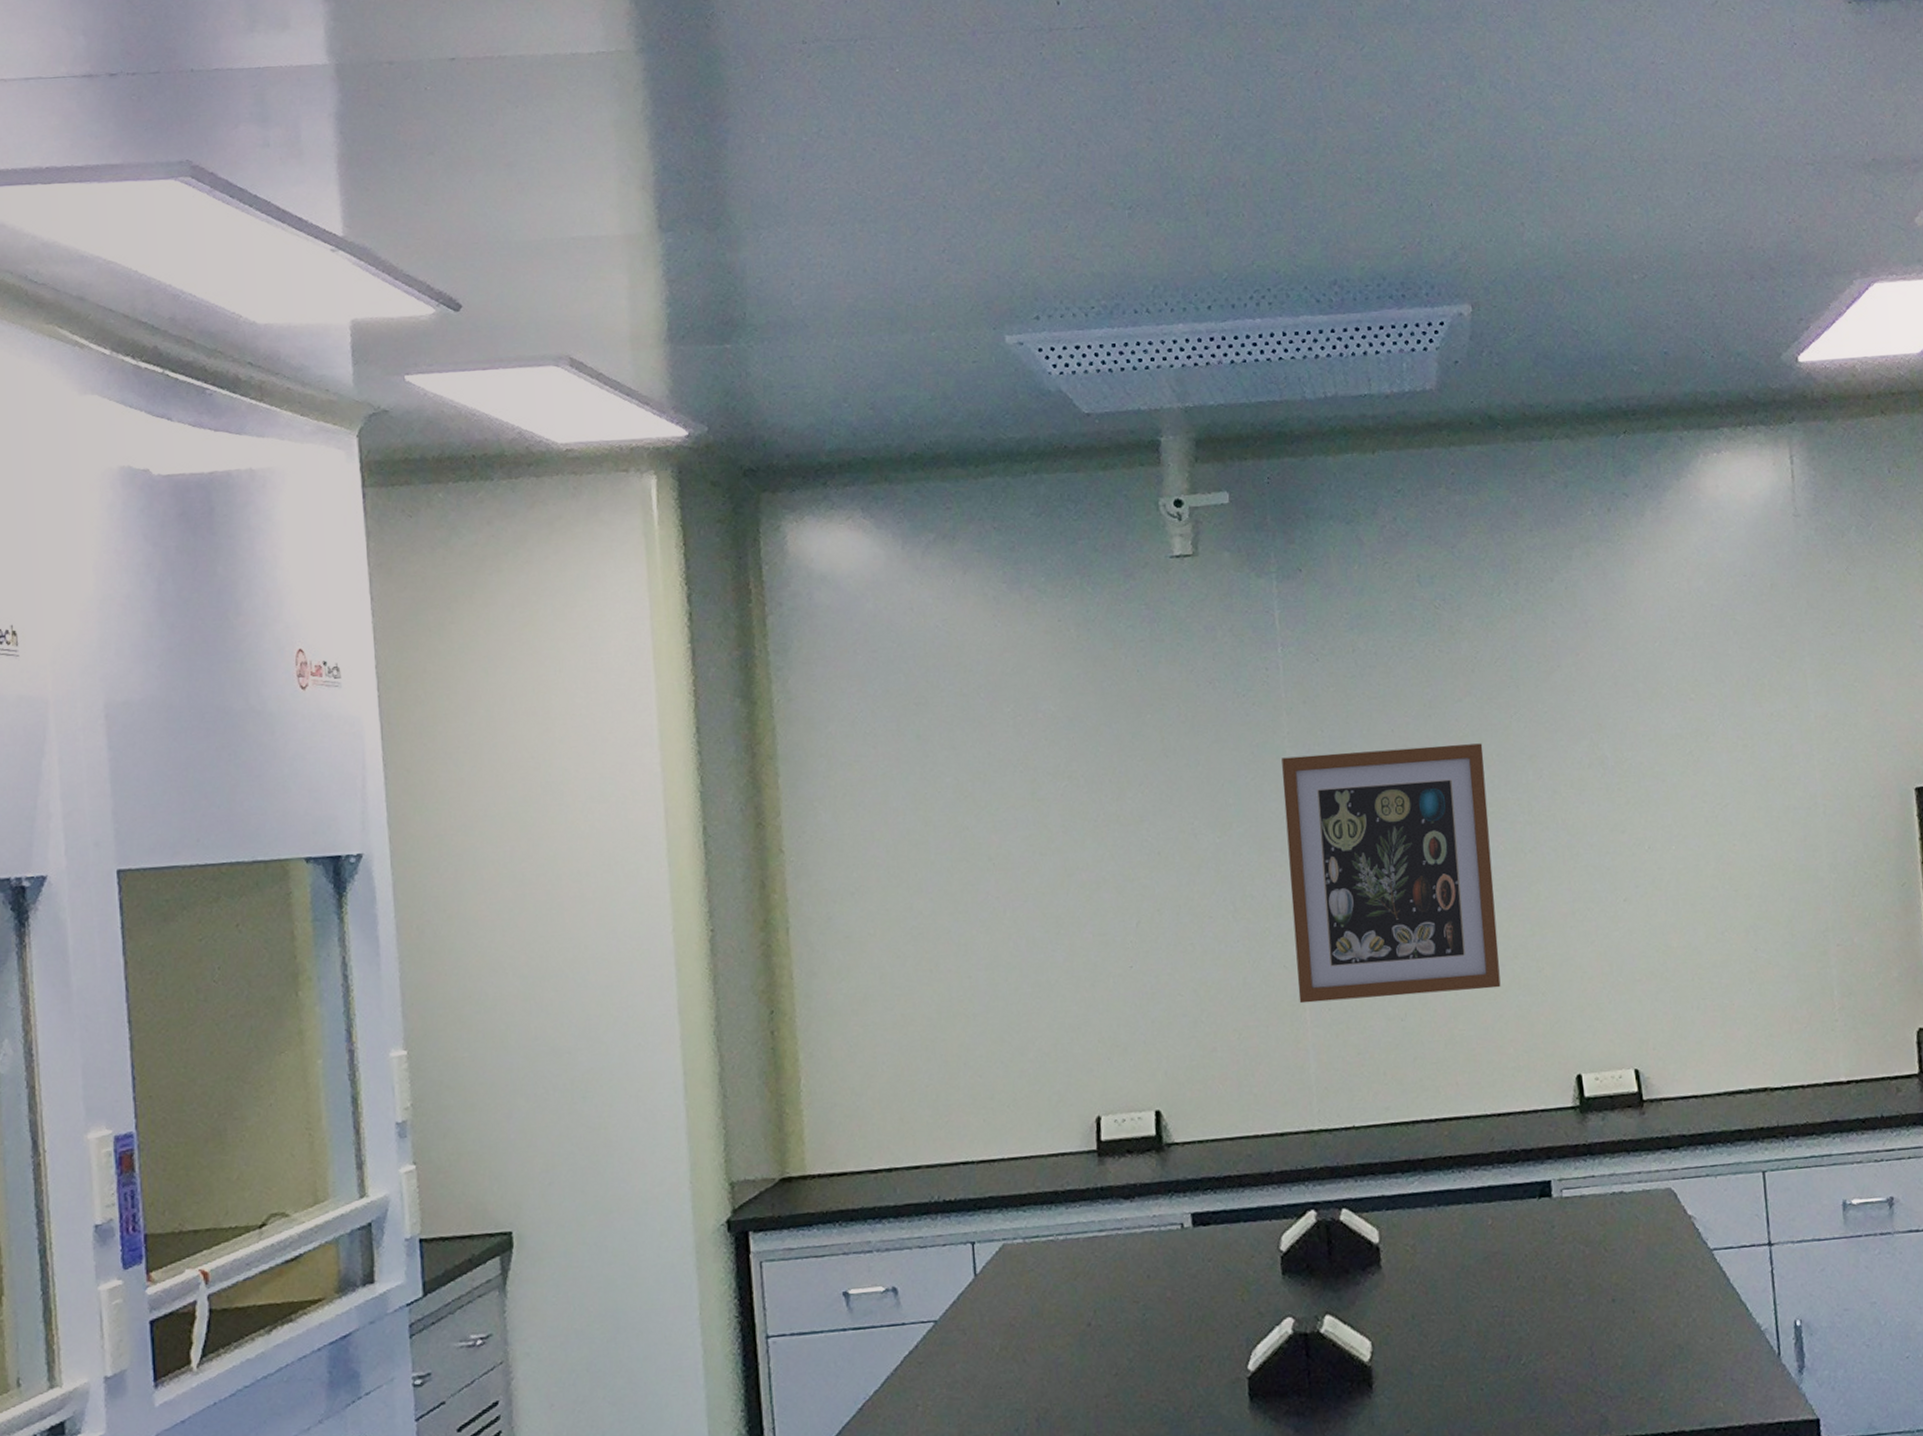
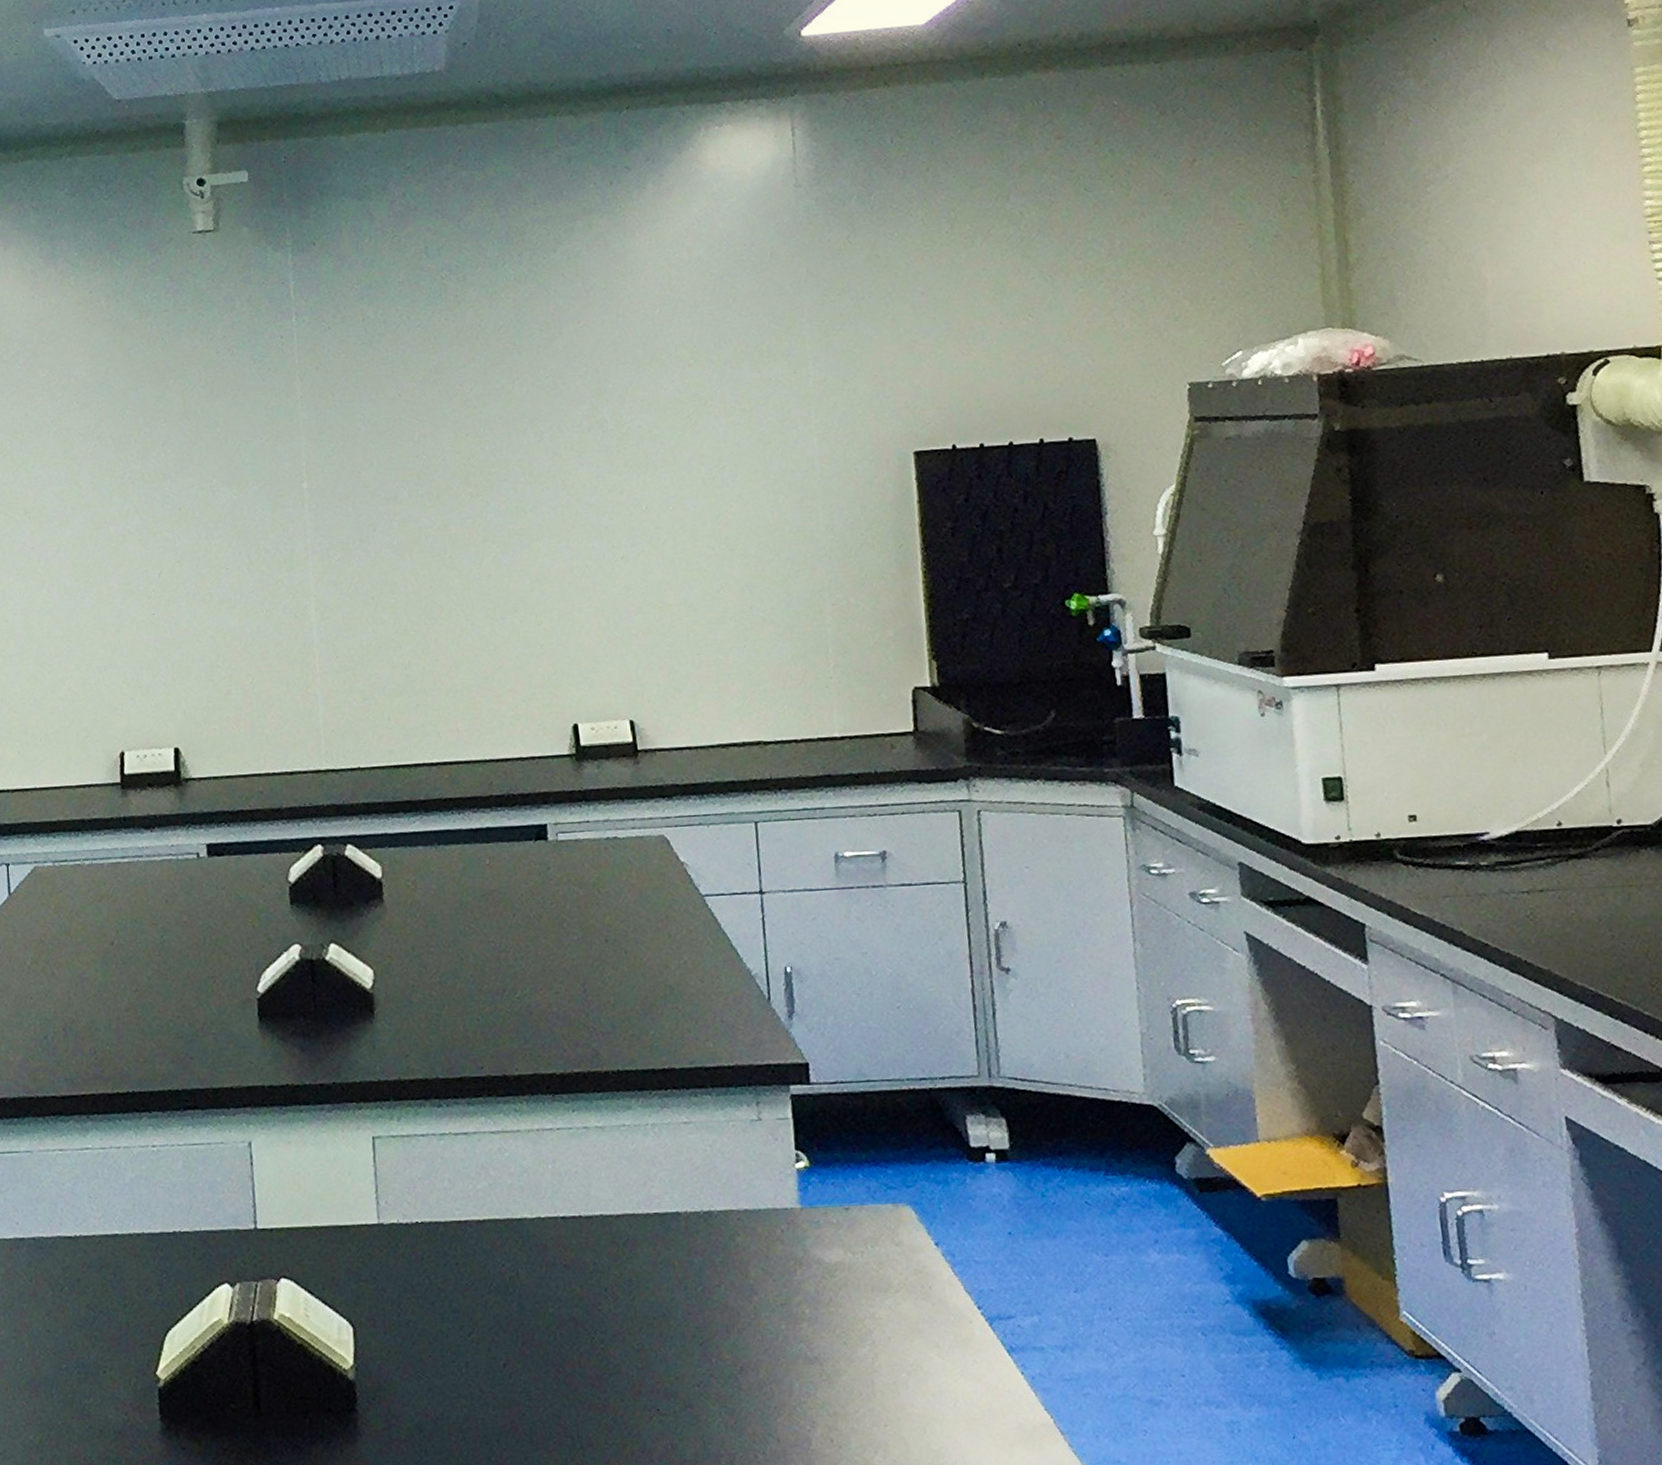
wall art: present [1282,743,1501,1004] -> none [295,407,501,651]

